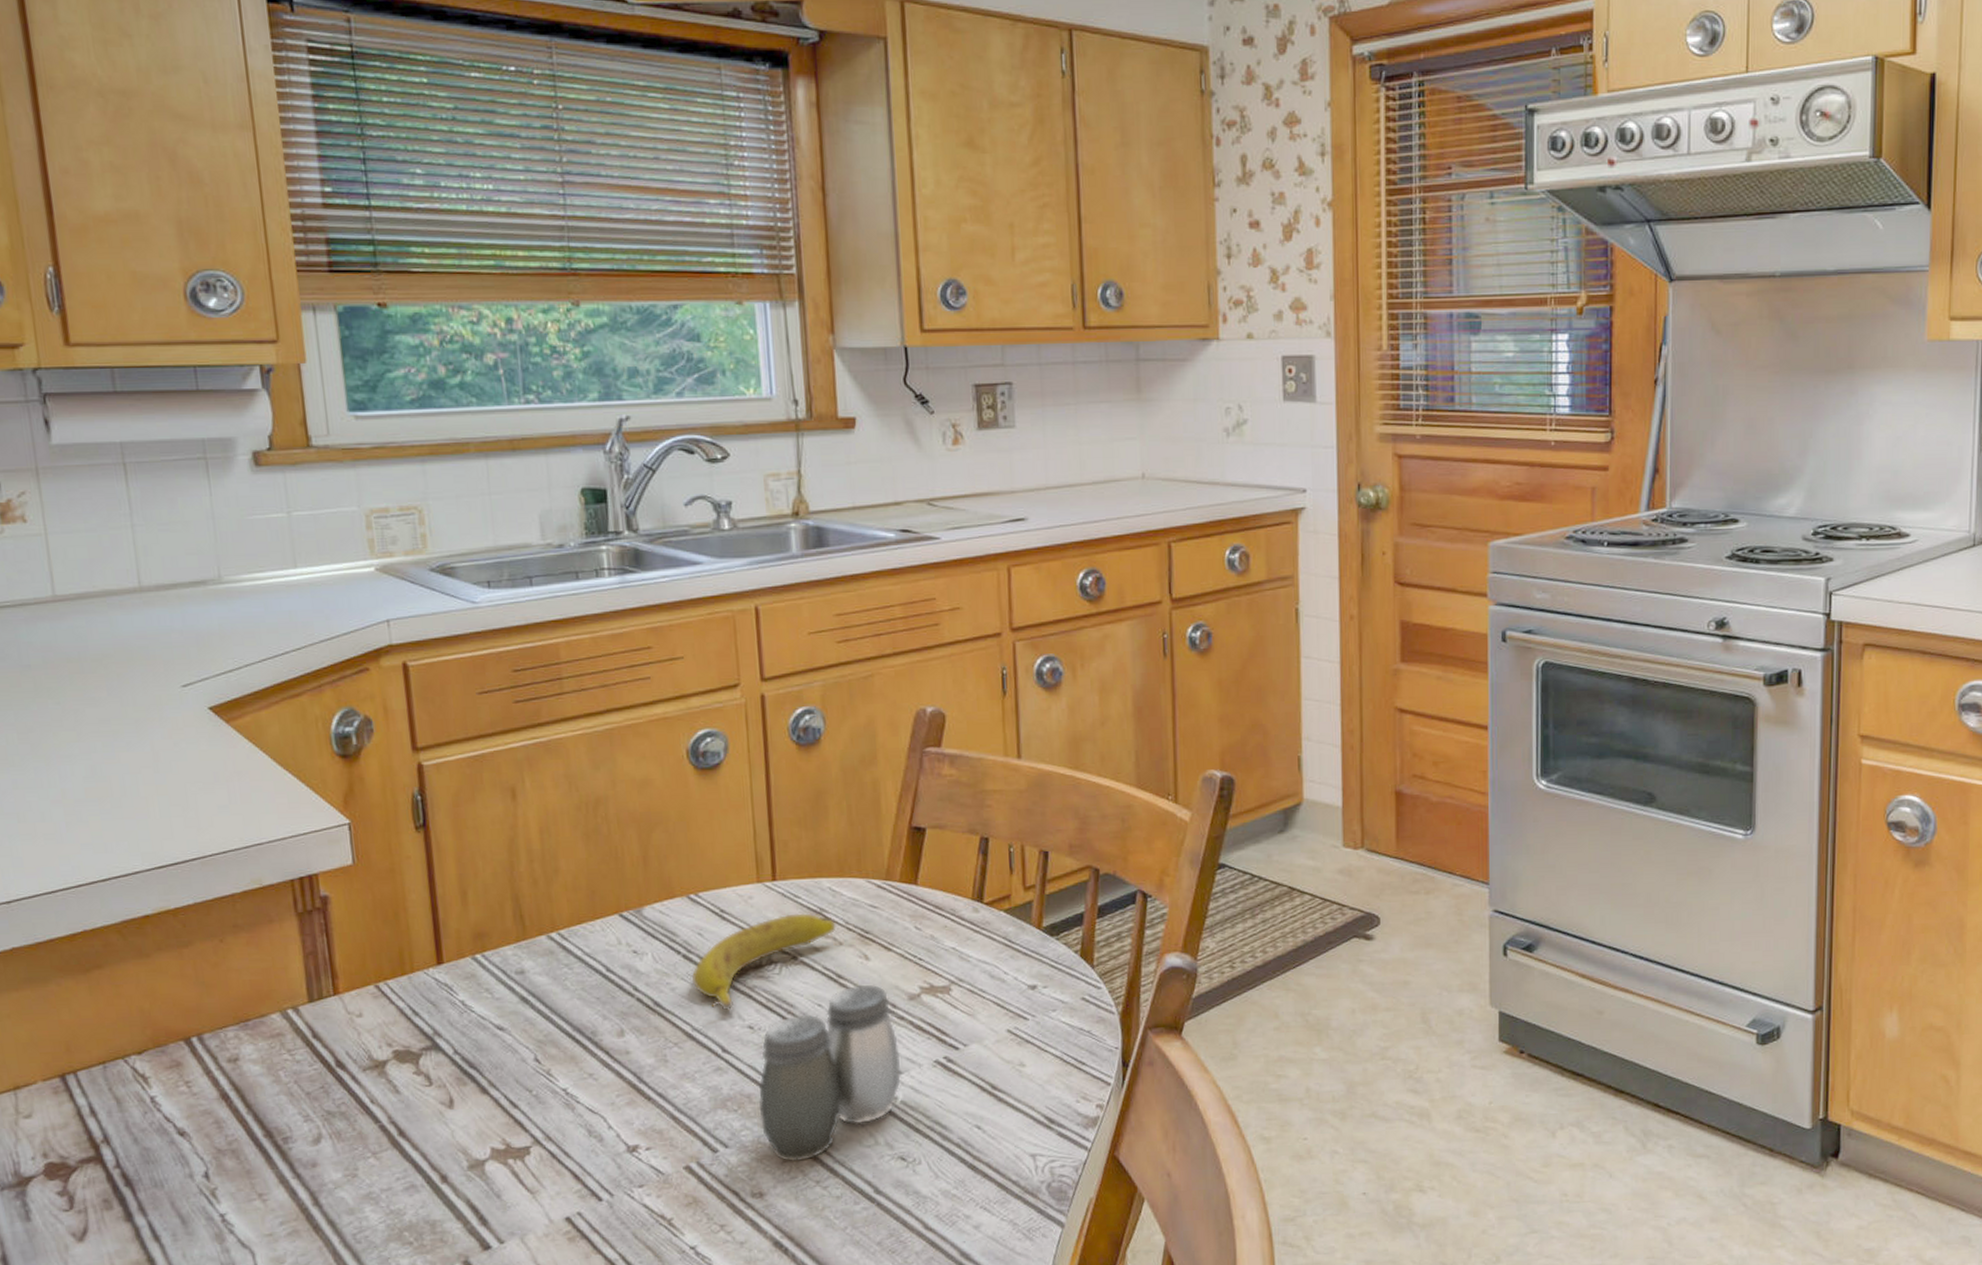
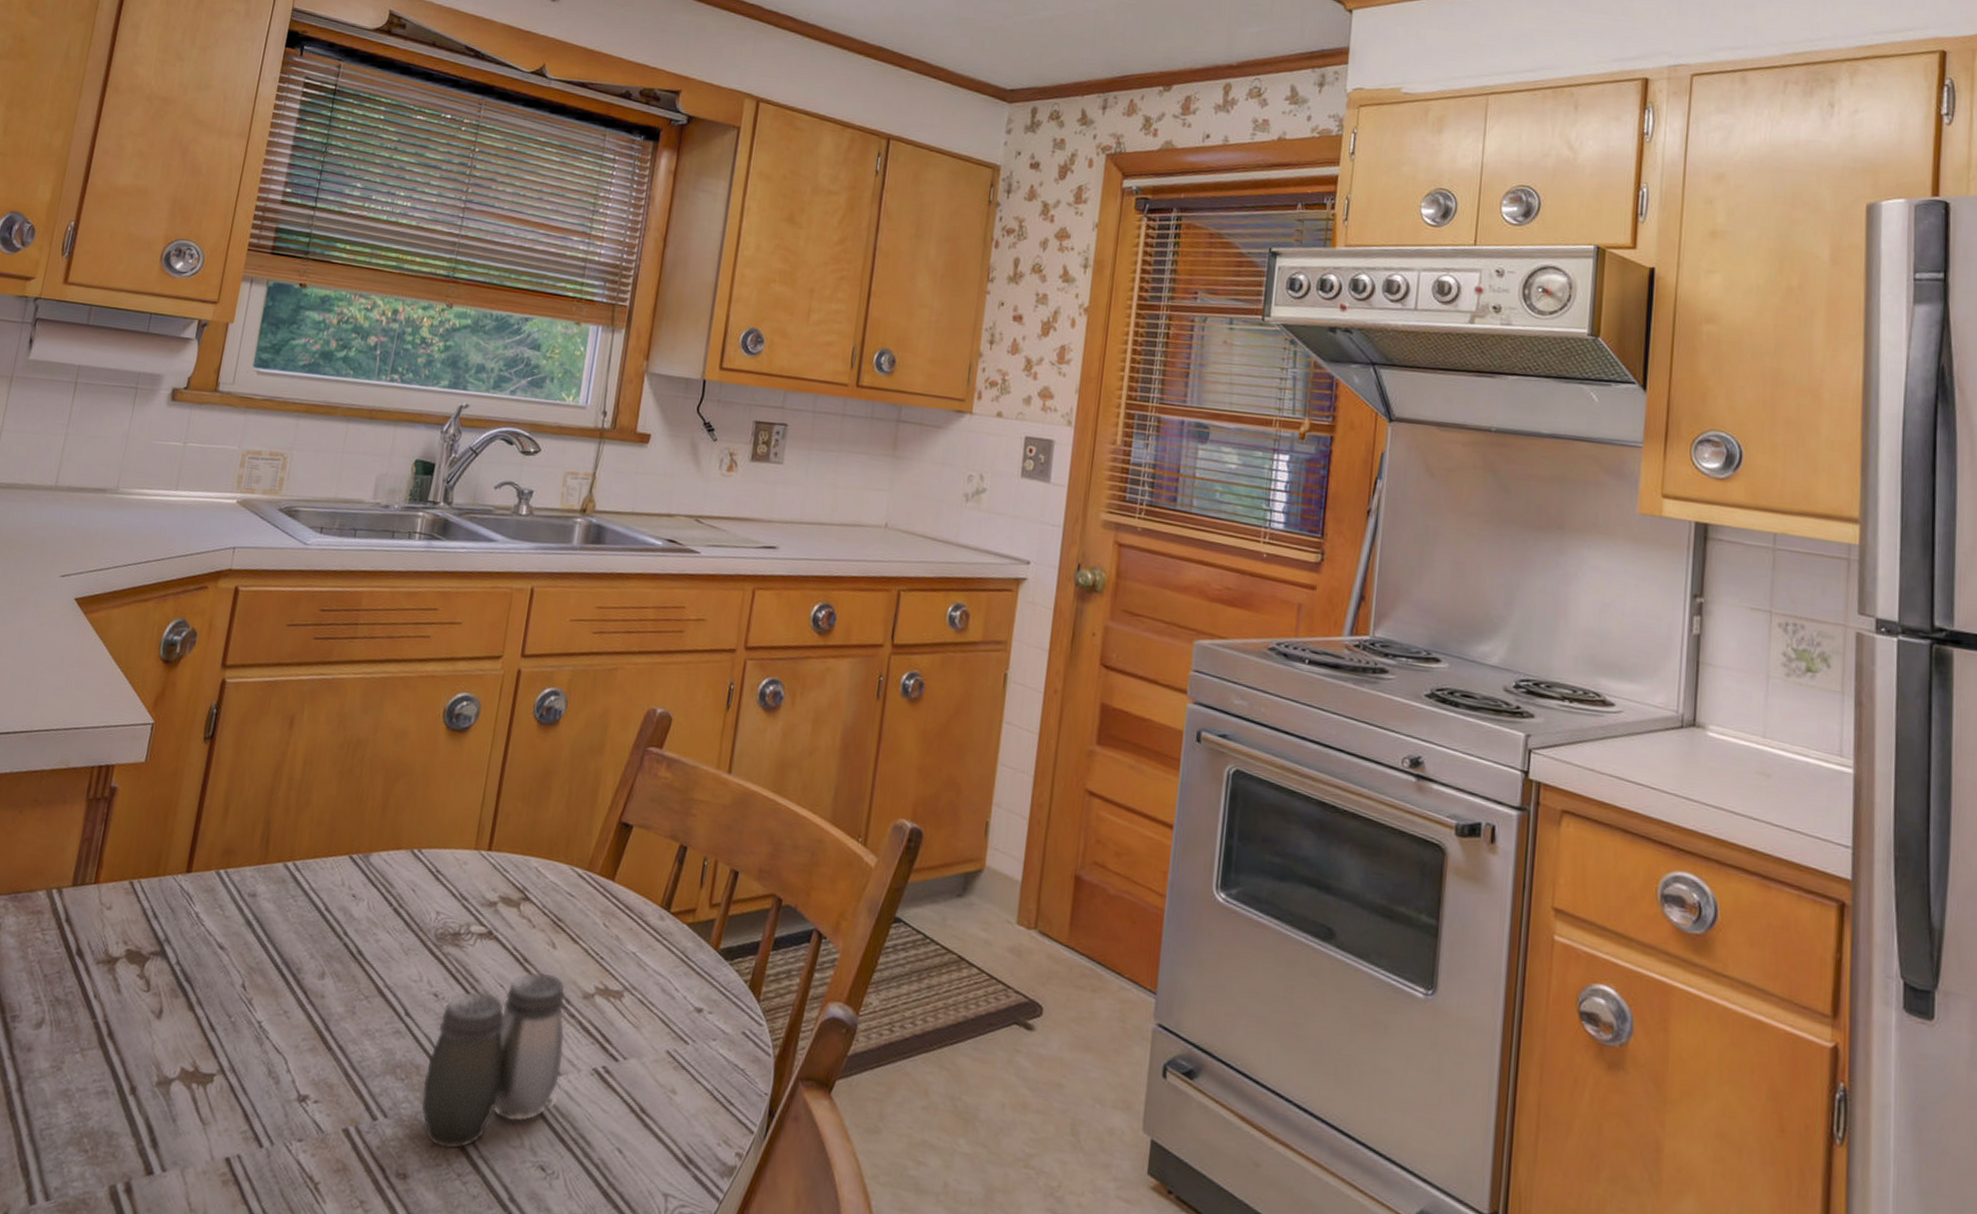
banana: present [691,913,836,1011] -> none [395,886,535,974]

